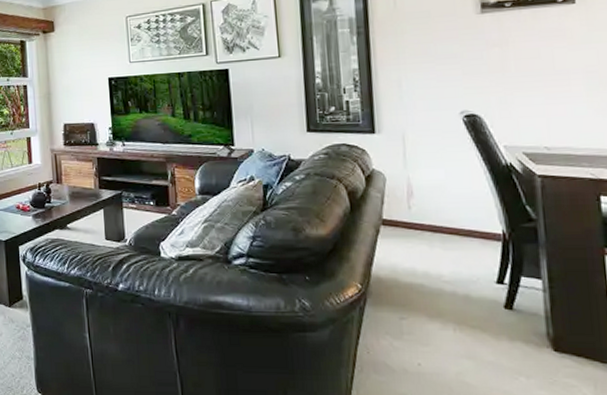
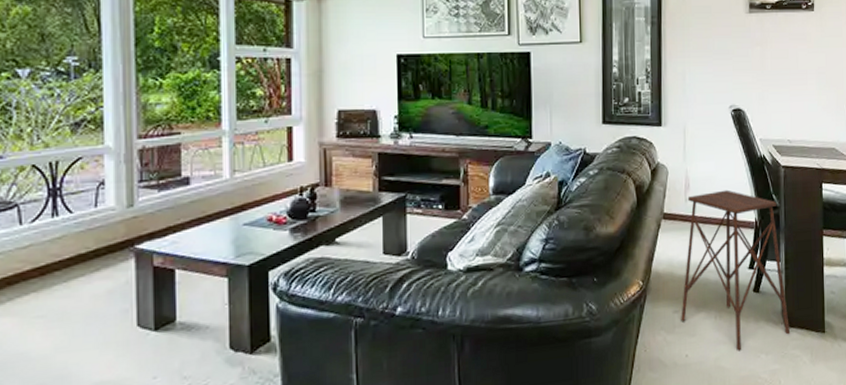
side table: none [409,198,562,369] -> present [681,189,791,351]

